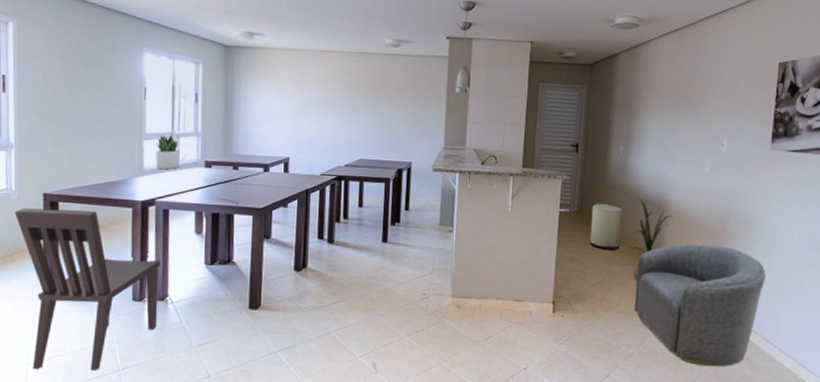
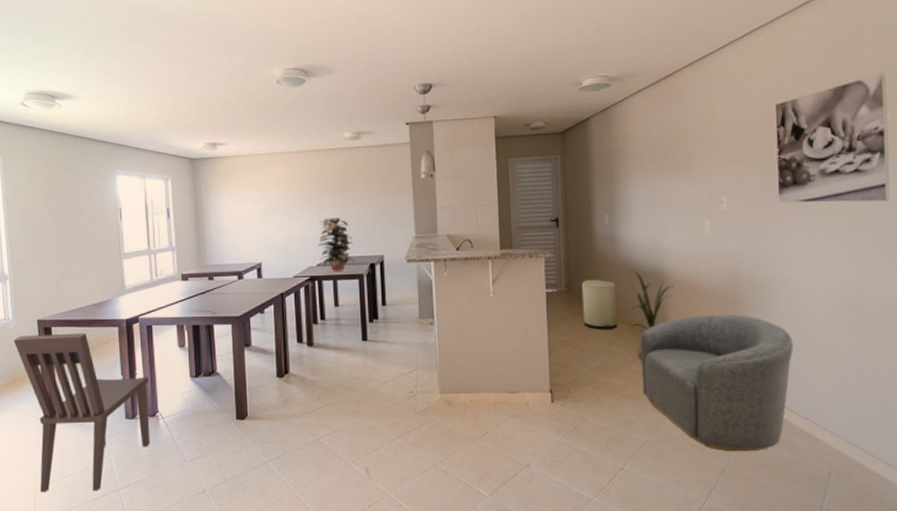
planter: present [155,133,180,171] -> none [134,250,158,288]
decorative plant: none [348,120,384,174] -> present [318,218,356,272]

